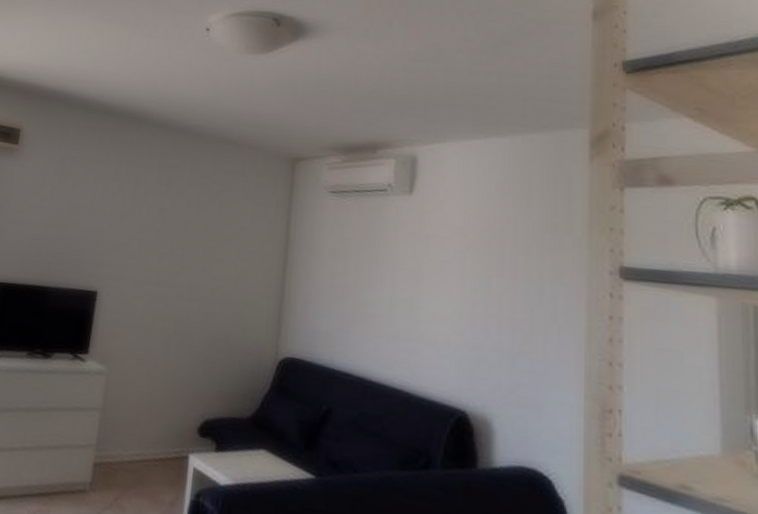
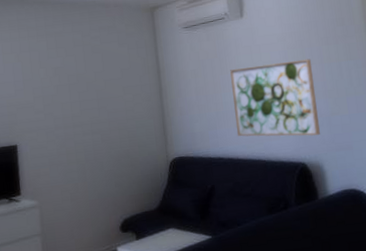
wall art: none [375,258,500,379] -> present [230,58,320,137]

